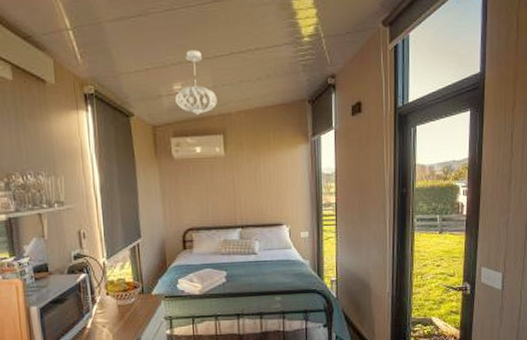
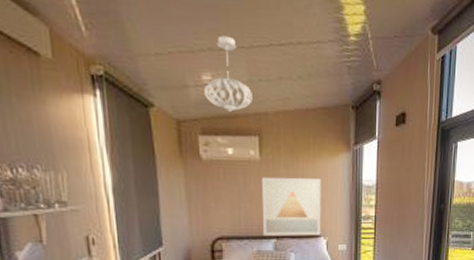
wall art: none [227,170,283,225] -> present [261,177,321,235]

